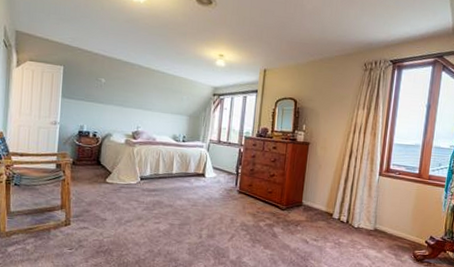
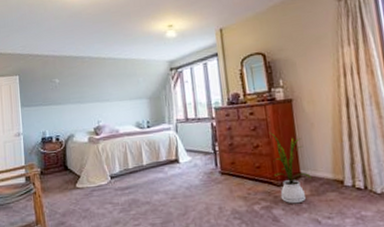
house plant: none [280,165,309,226] -> present [269,131,311,204]

